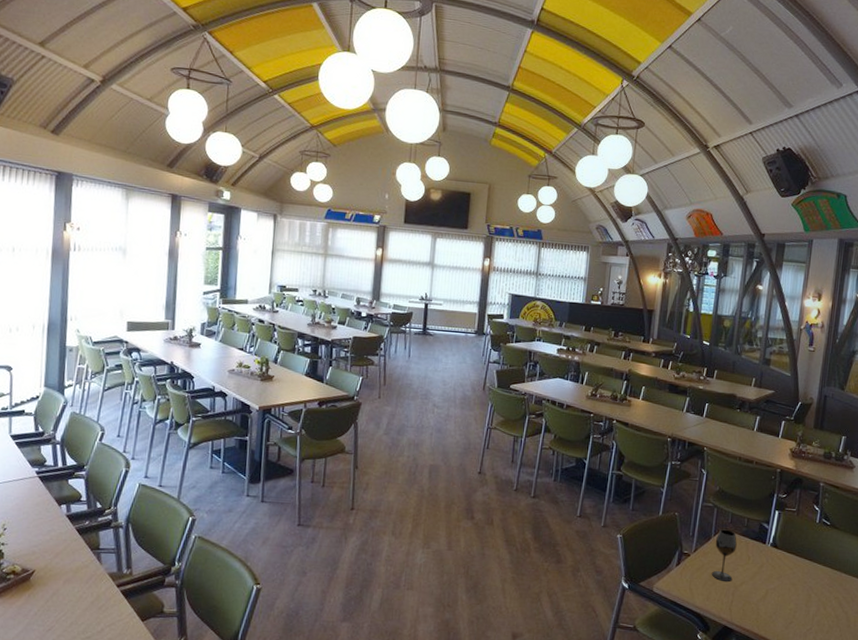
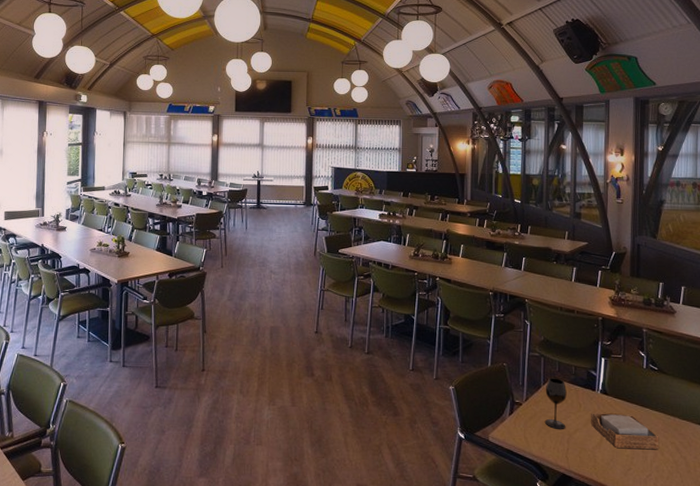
napkin holder: none [757,566,824,605] -> present [590,413,660,450]

